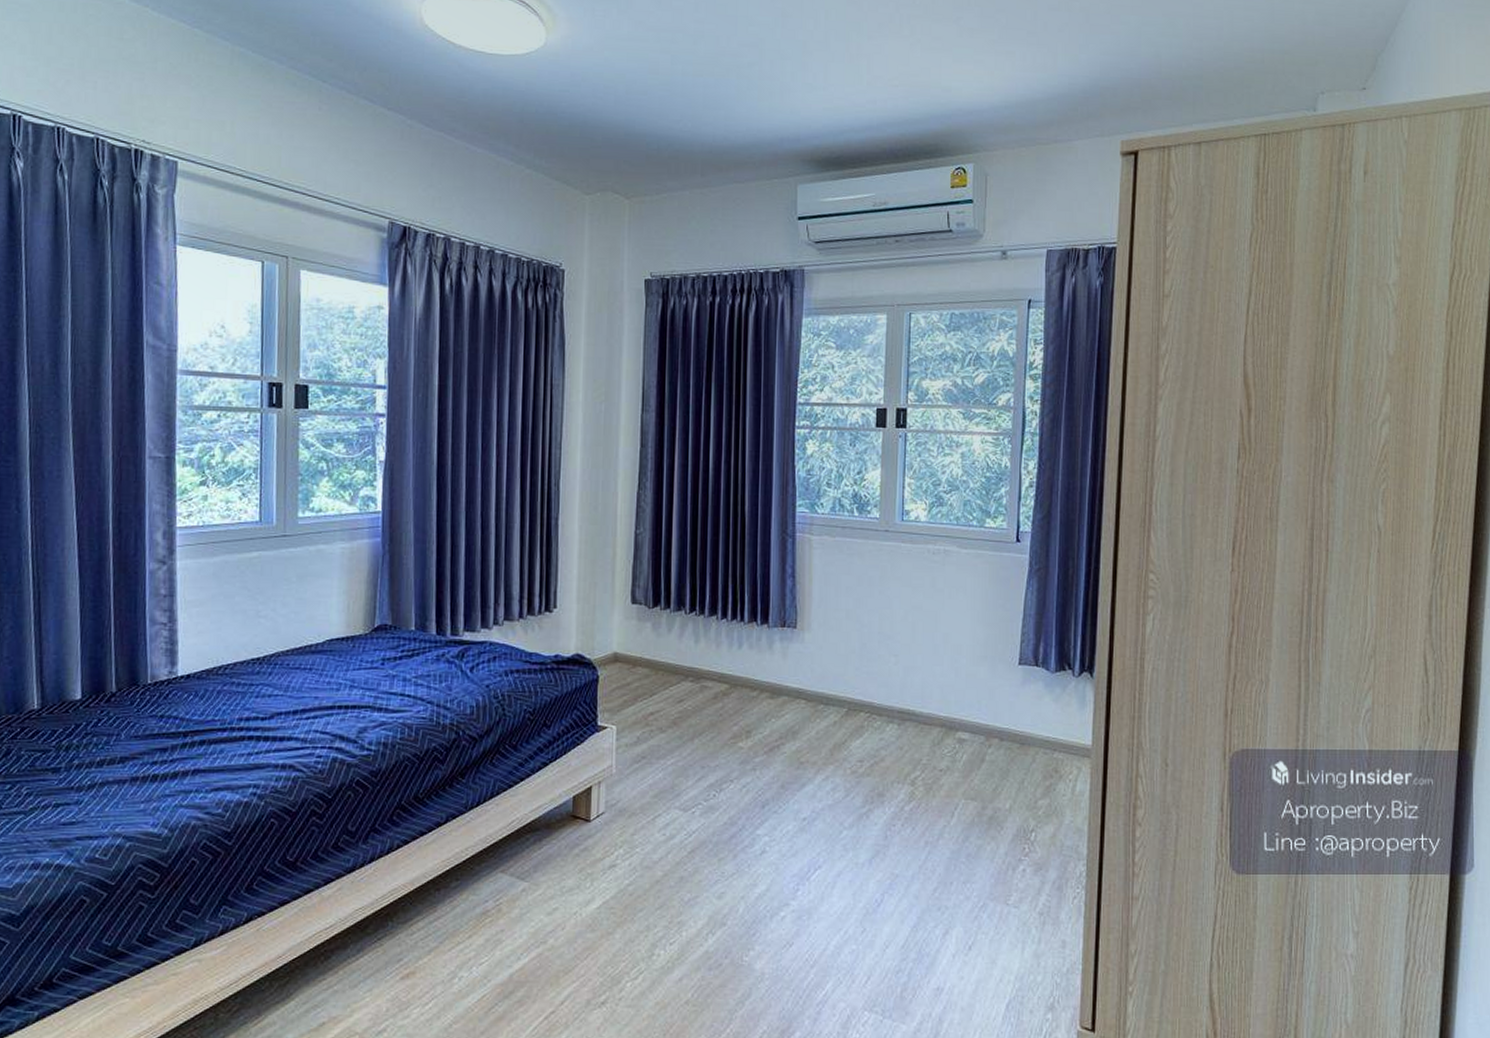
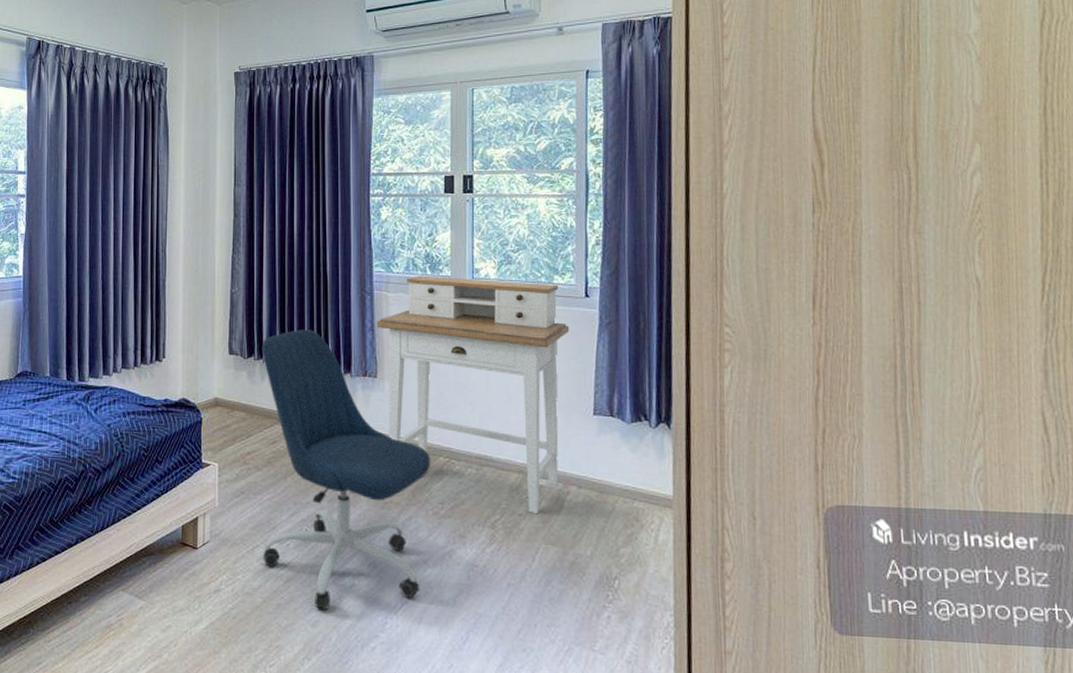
office chair: none [665,576,850,879] -> present [262,329,430,609]
desk: none [797,517,999,769] -> present [376,275,570,515]

